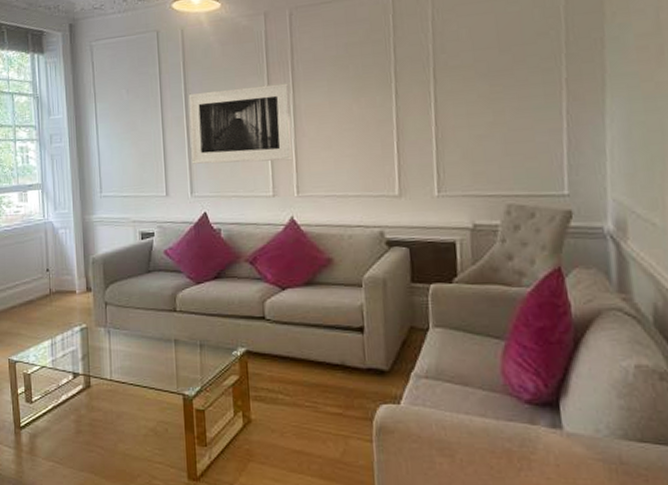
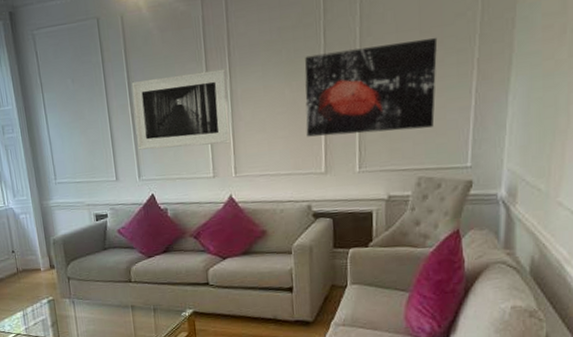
wall art: none [374,56,522,156] -> present [304,37,438,137]

